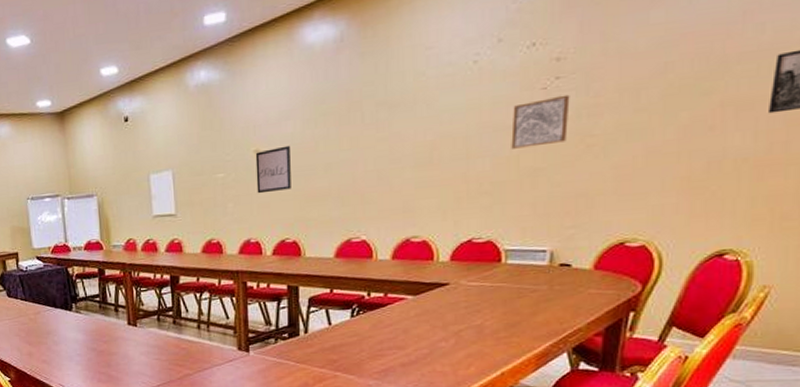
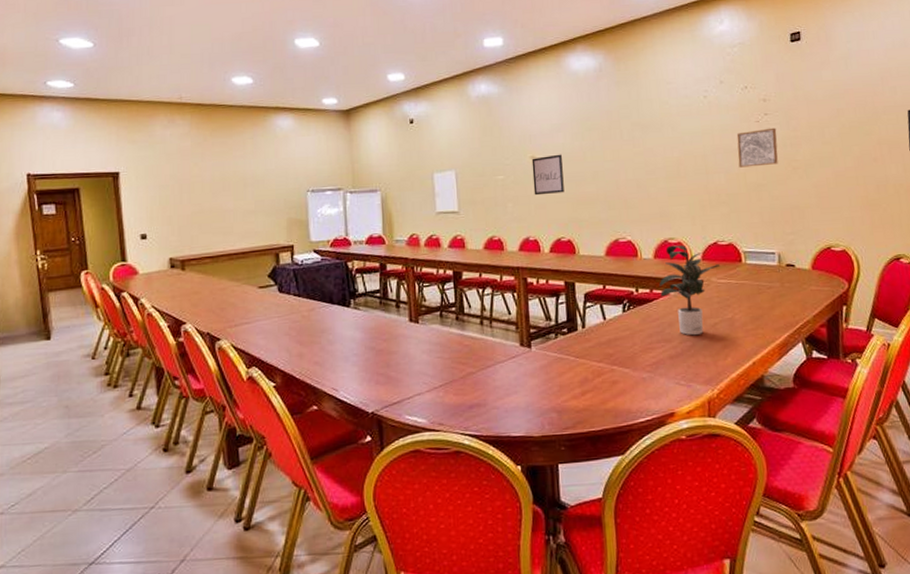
potted plant: none [396,243,474,343] -> present [659,245,721,336]

